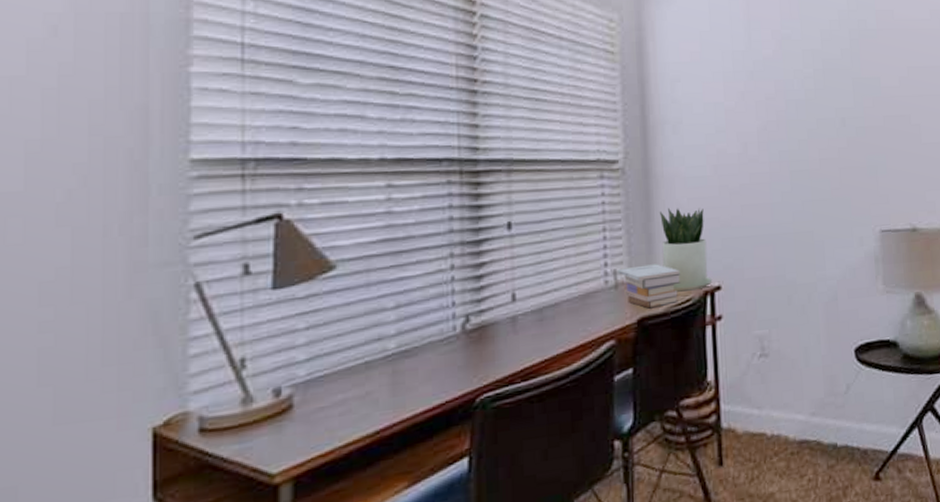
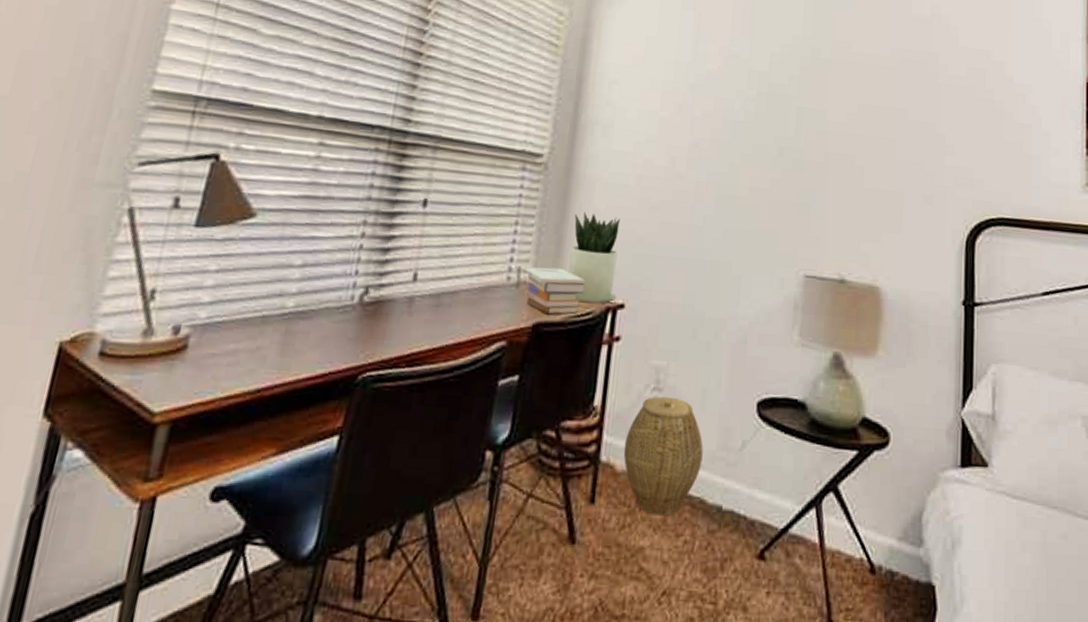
woven basket: none [741,360,814,464] -> present [623,396,704,516]

